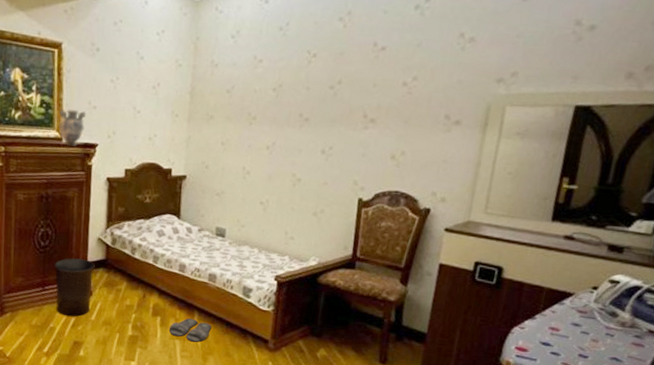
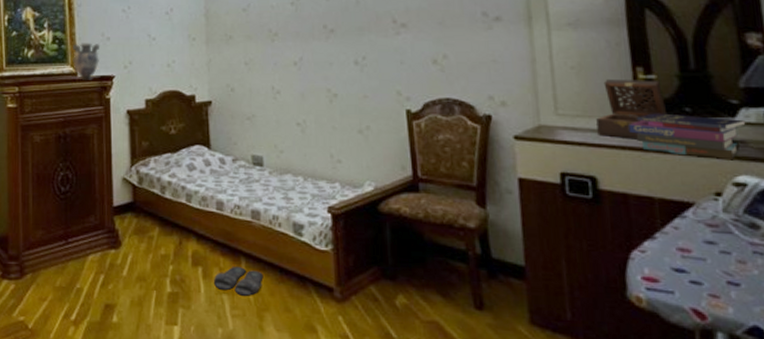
waste bin: present [54,258,95,317] -> none [77,203,122,274]
jewelry box: none [514,185,579,239] -> present [596,78,668,140]
books: none [541,218,637,262] -> present [629,113,746,161]

